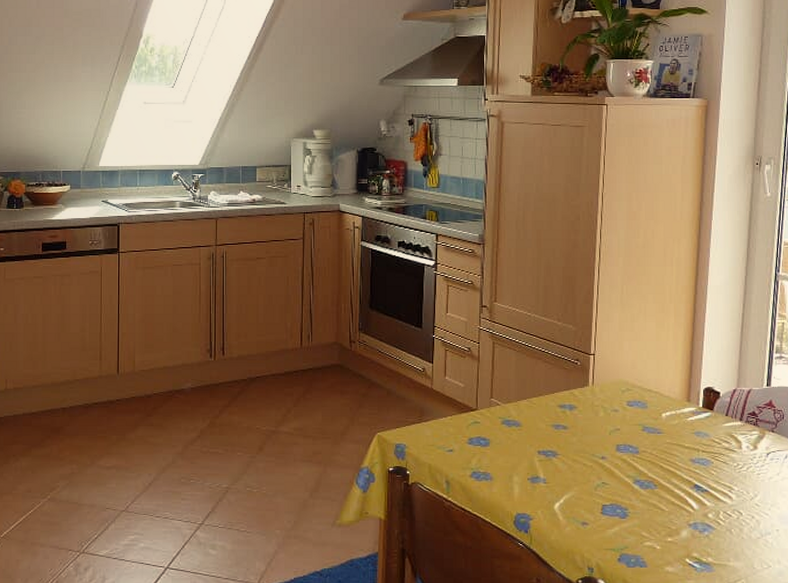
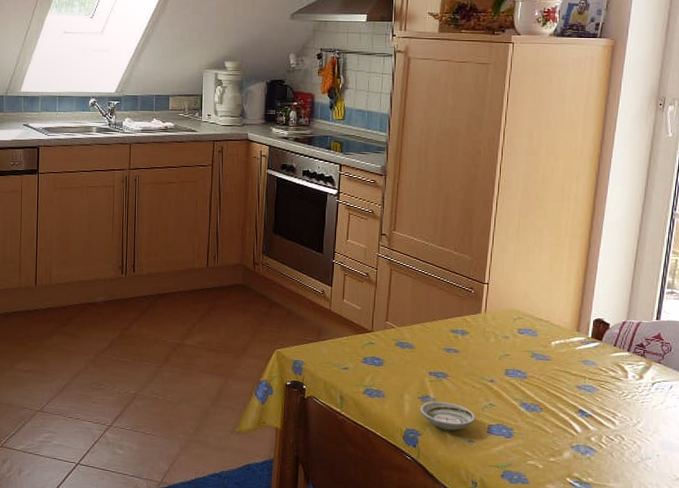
saucer: none [530,482,588,513] -> present [420,401,476,431]

